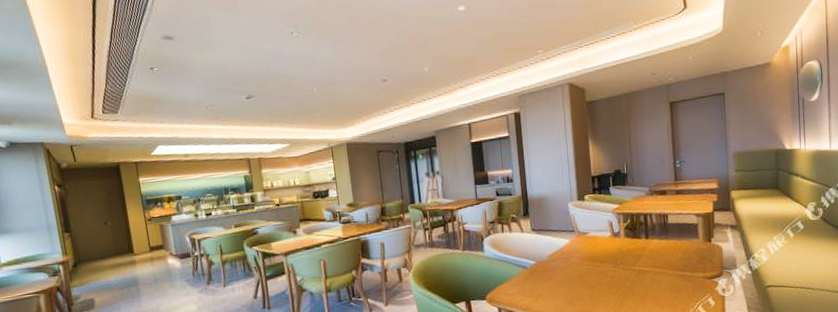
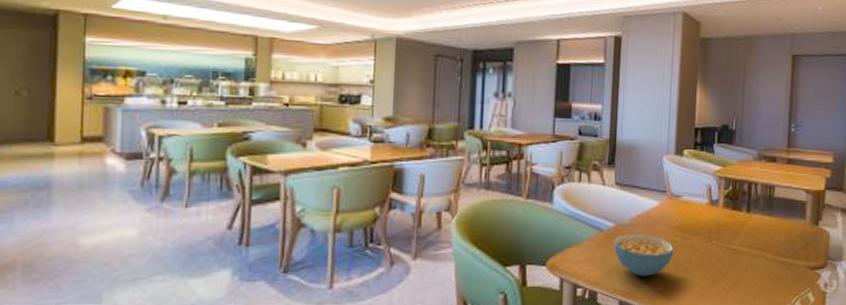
cereal bowl: none [537,266,588,300] -> present [614,234,674,277]

